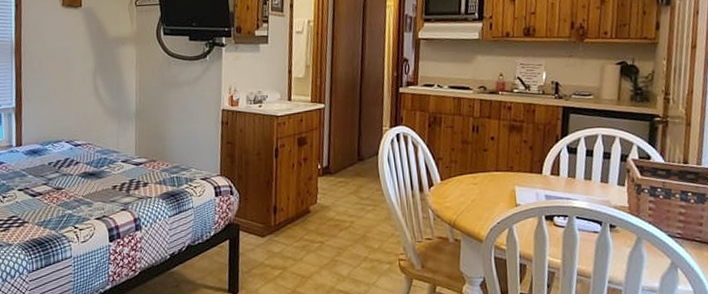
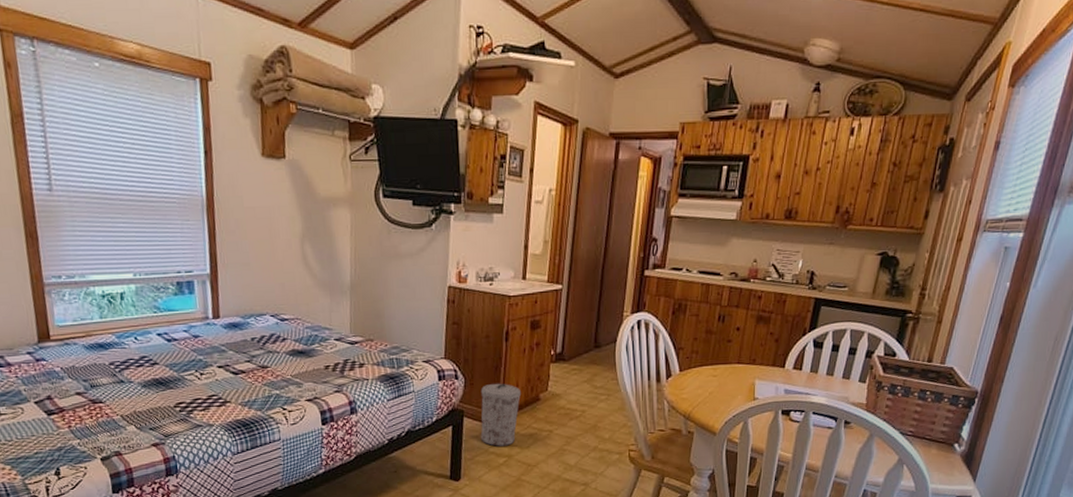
trash can: none [254,197,292,259] -> present [480,383,521,447]

